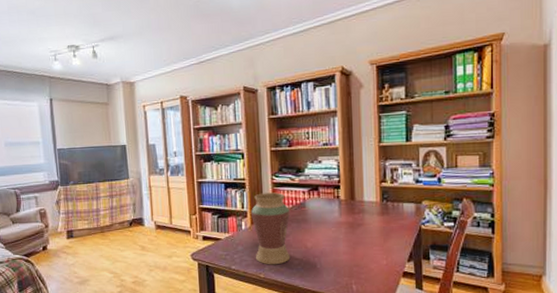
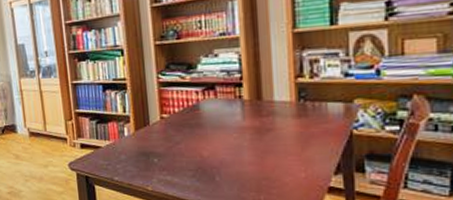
vase: present [251,192,291,265] -> none [134,93,183,177]

